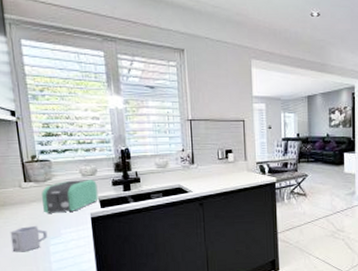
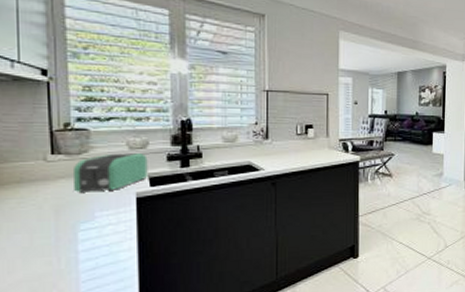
cup: present [10,225,48,253] -> none [25,206,77,240]

